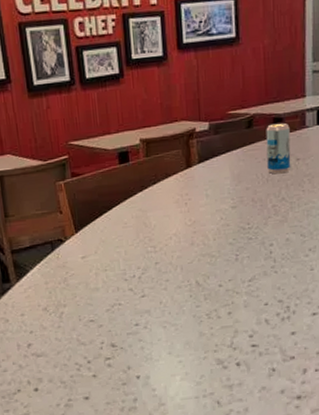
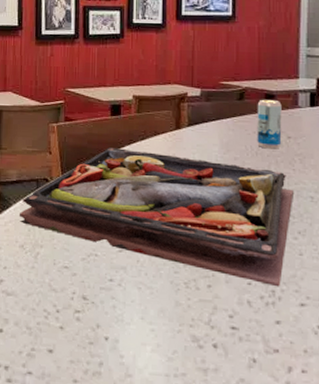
food tray: none [37,194,304,303] -> present [18,148,293,287]

